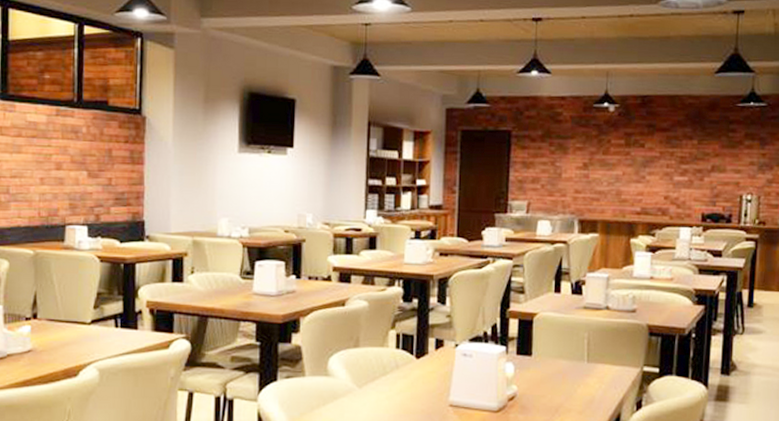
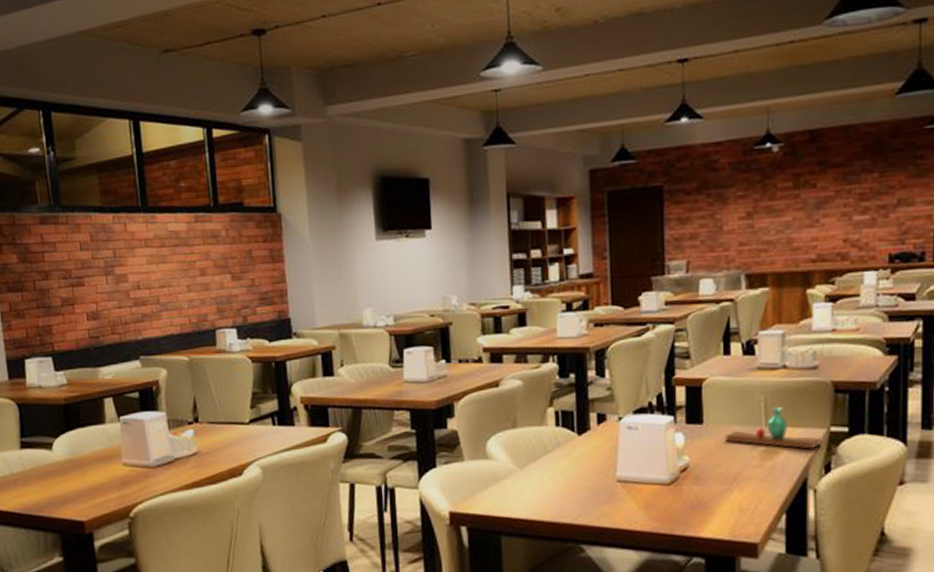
vase: none [550,344,636,386] -> present [725,406,823,450]

